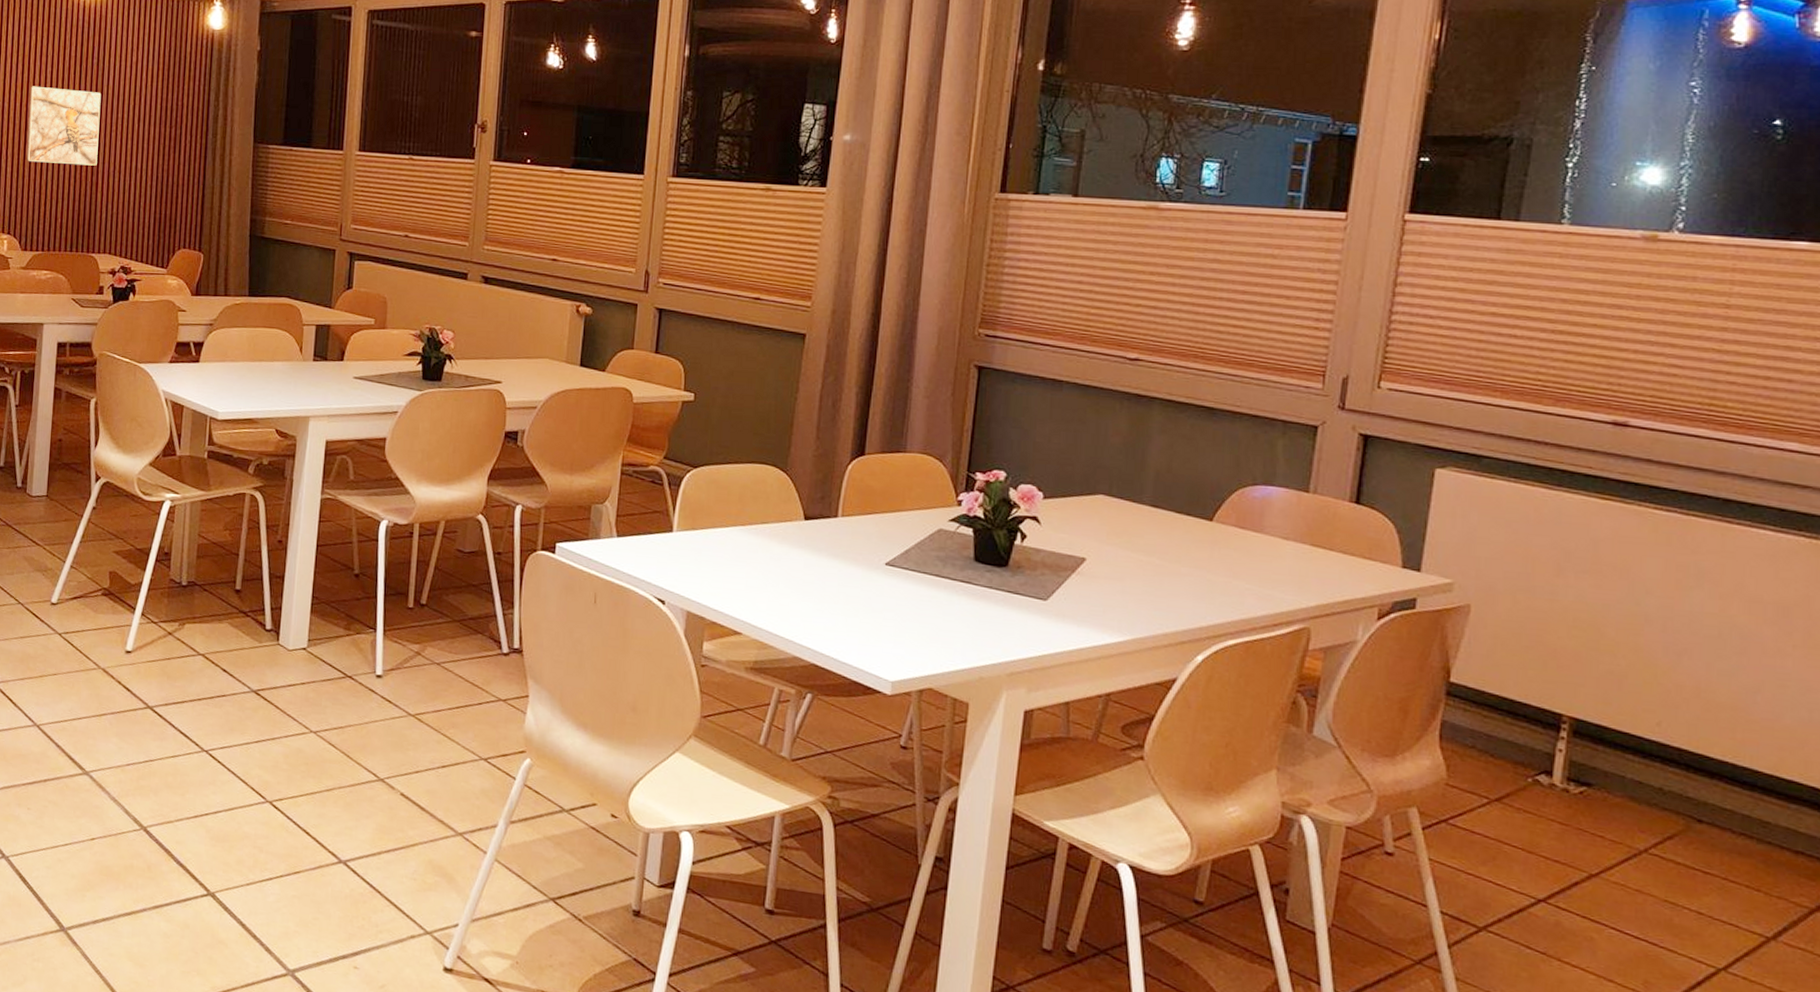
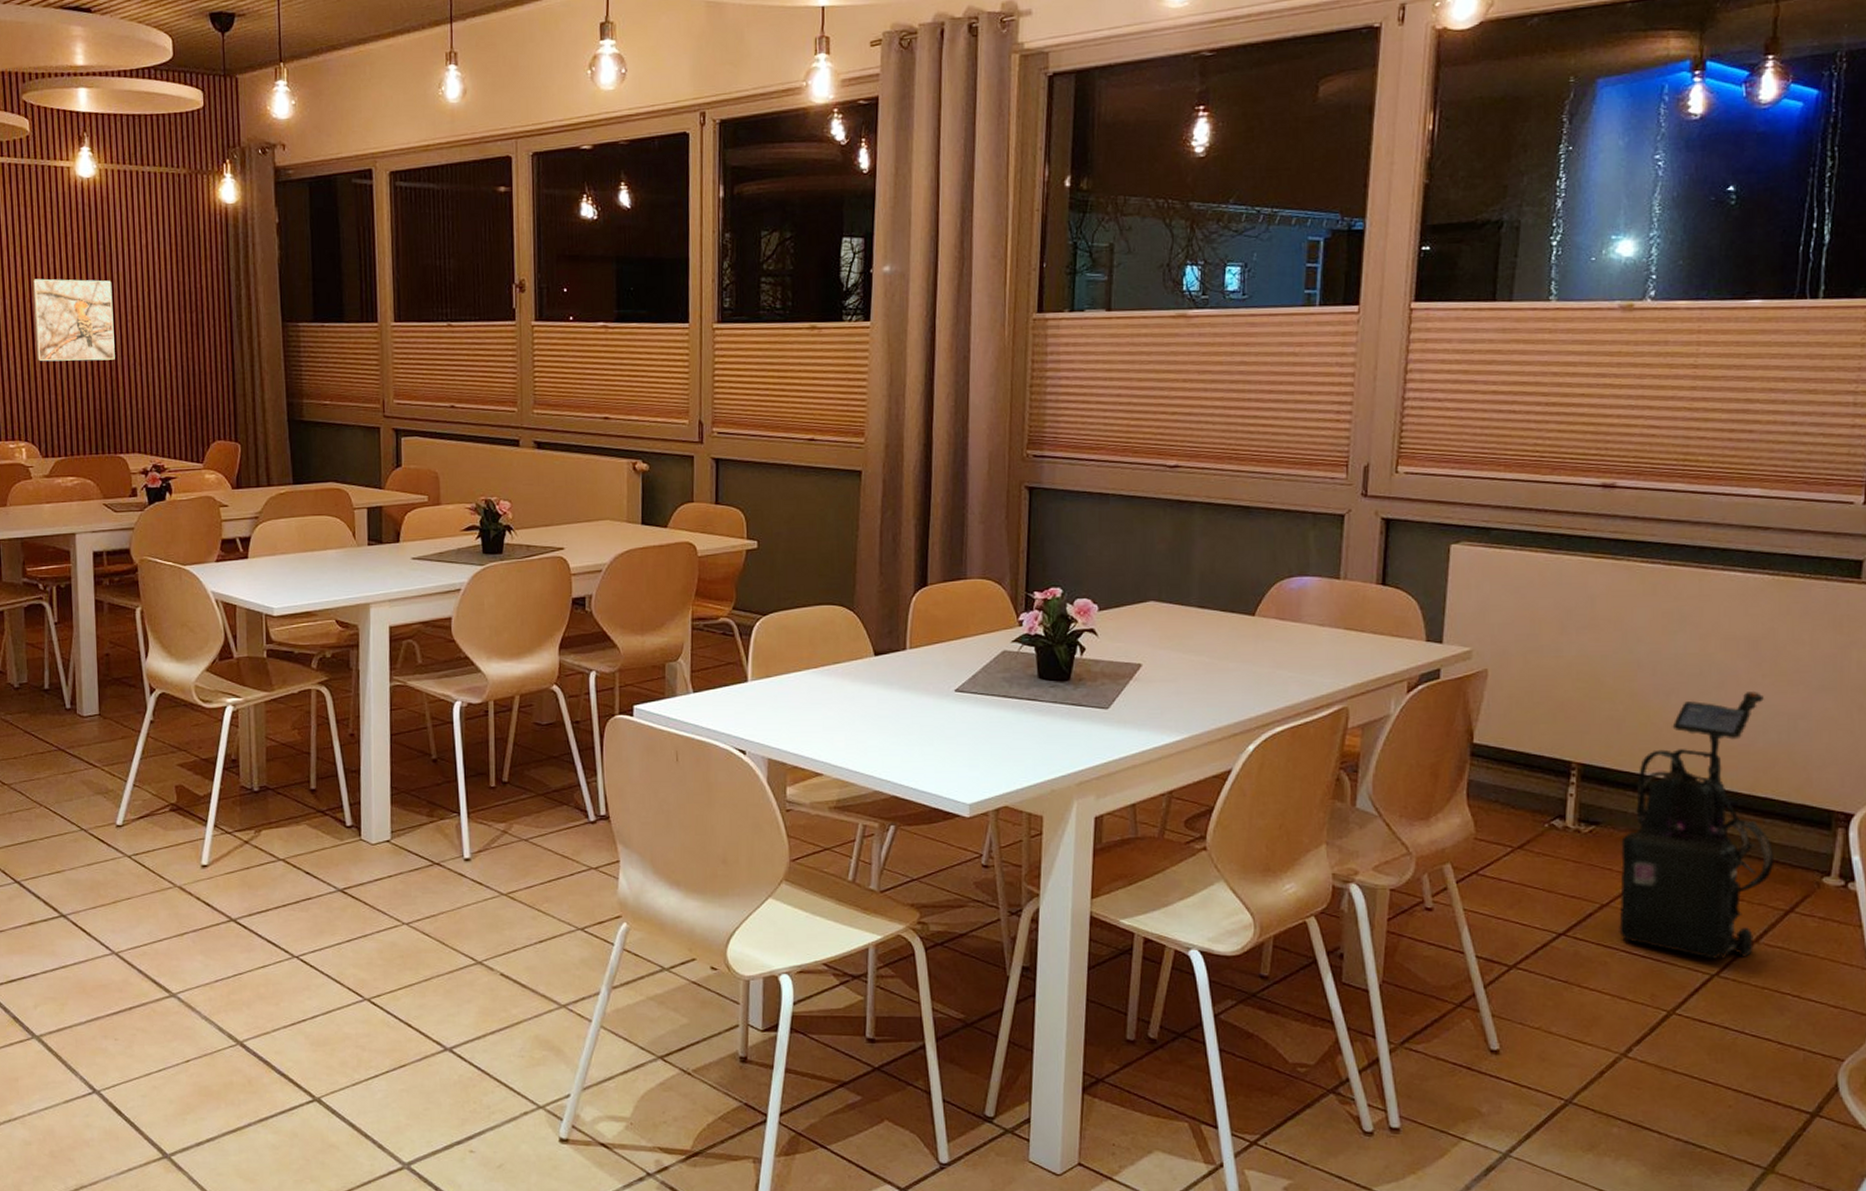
vacuum cleaner: none [1609,661,1800,955] -> present [1619,690,1775,960]

